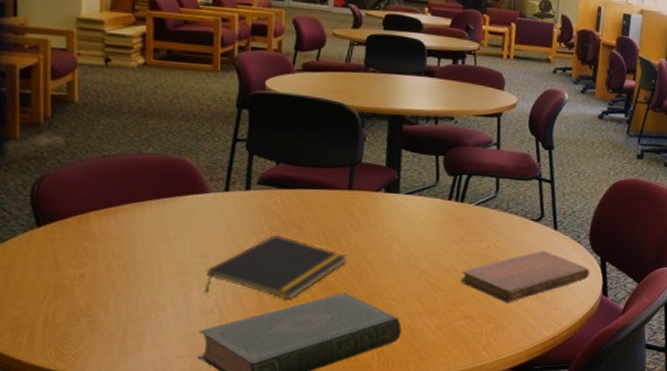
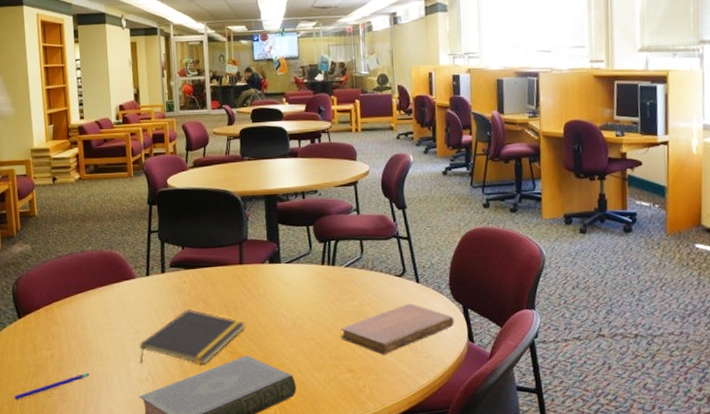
pen: none [20,298,134,327] -> present [14,372,90,401]

